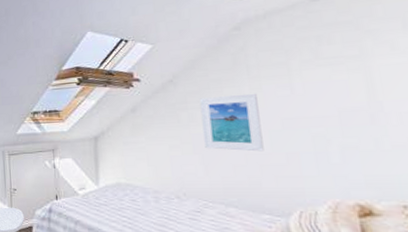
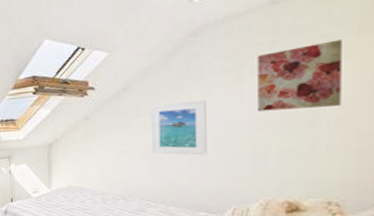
wall art: none [304,35,399,106] -> present [257,39,342,112]

